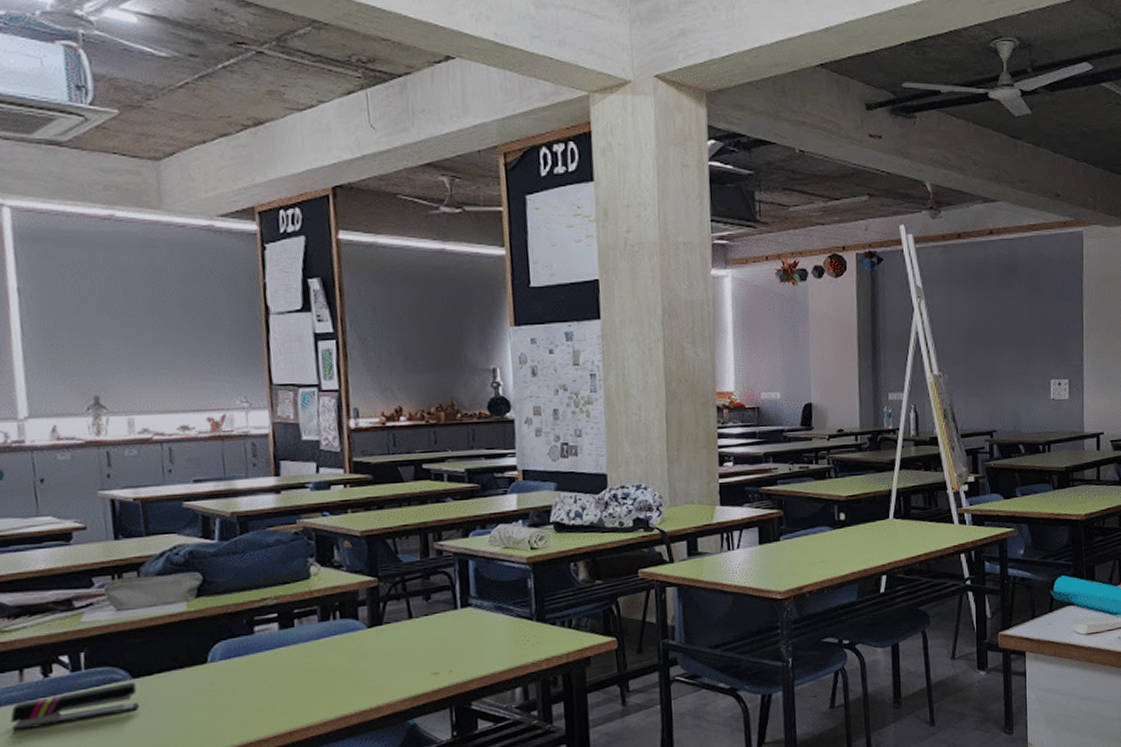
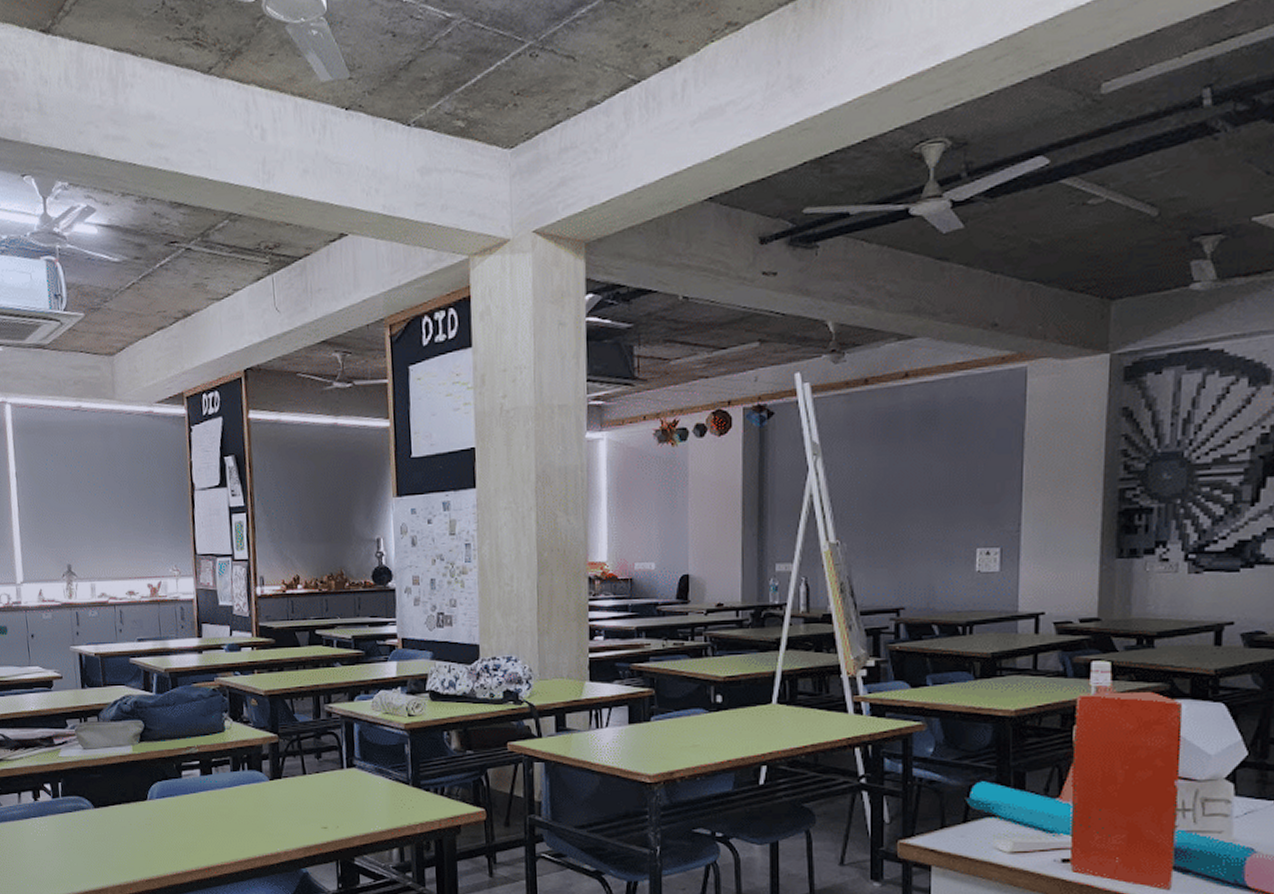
stapler: present [10,682,139,732] -> none [12,811,99,843]

